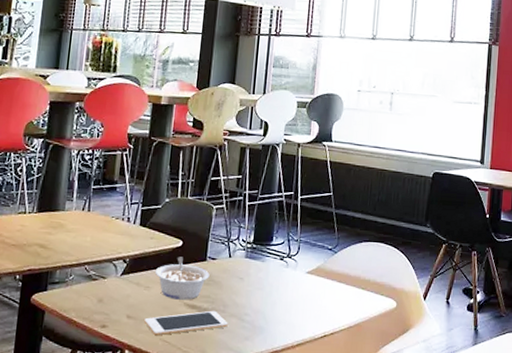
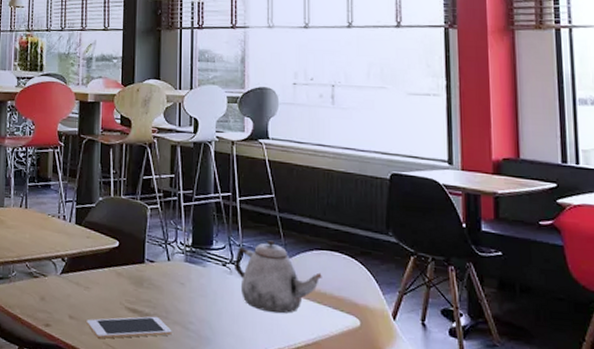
legume: present [154,257,210,300] -> none [93,257,149,304]
teapot: none [291,234,368,301] -> present [235,240,322,314]

